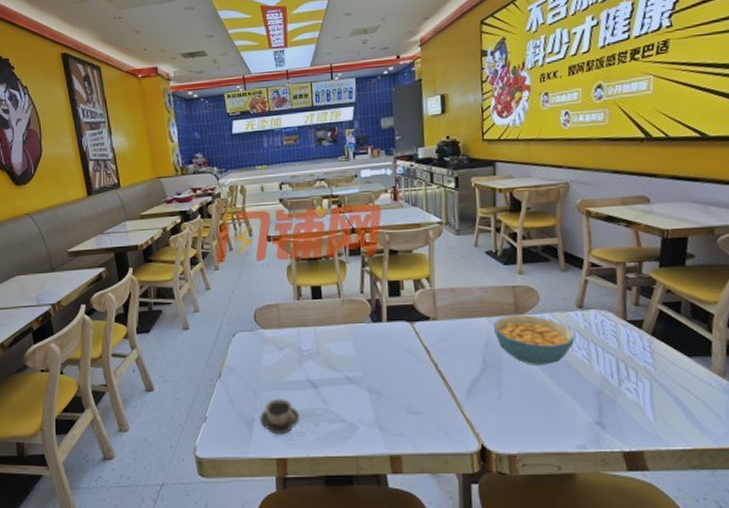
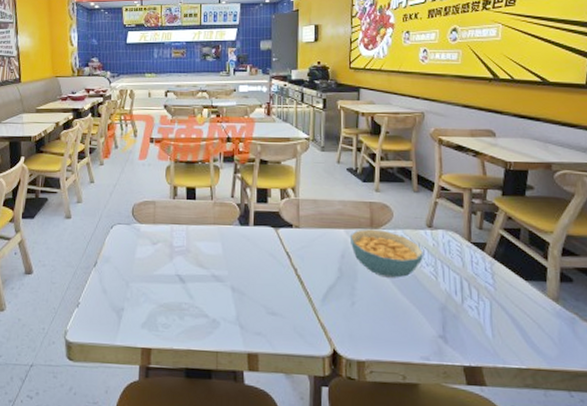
cup: present [260,399,299,435] -> none [129,290,166,326]

